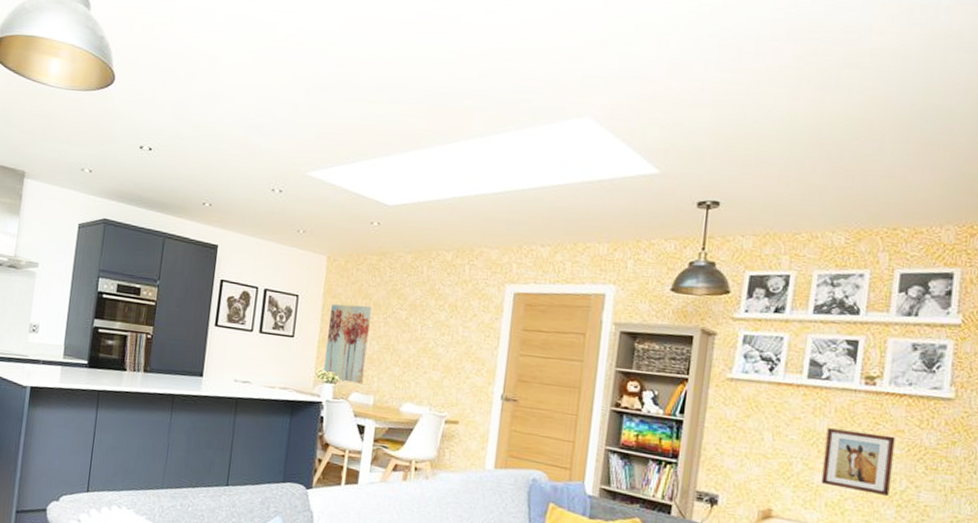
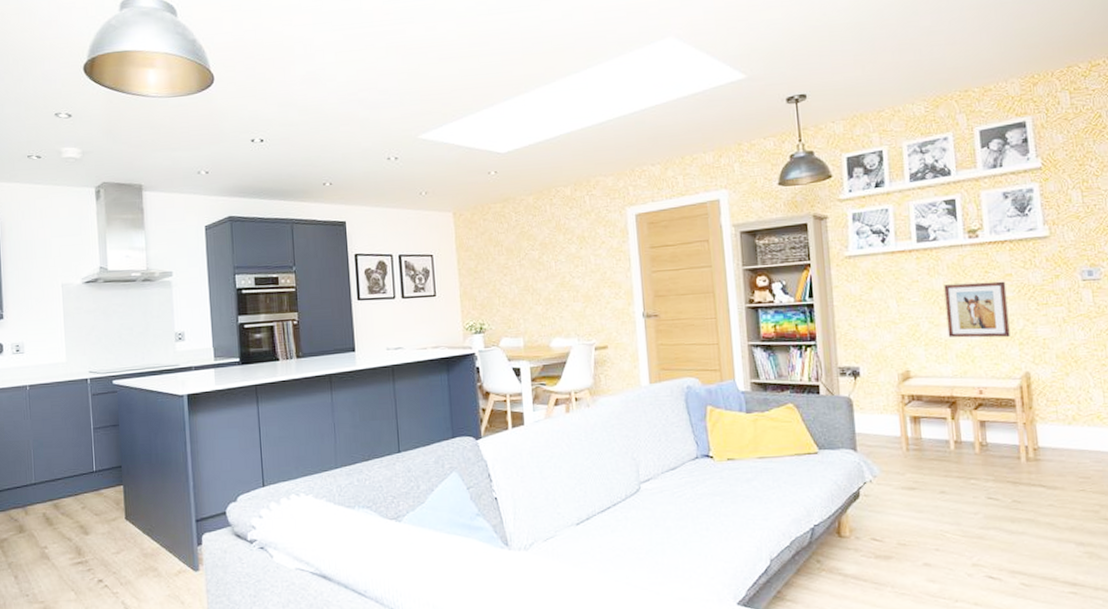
wall art: present [324,304,372,384] -> none [465,252,510,330]

